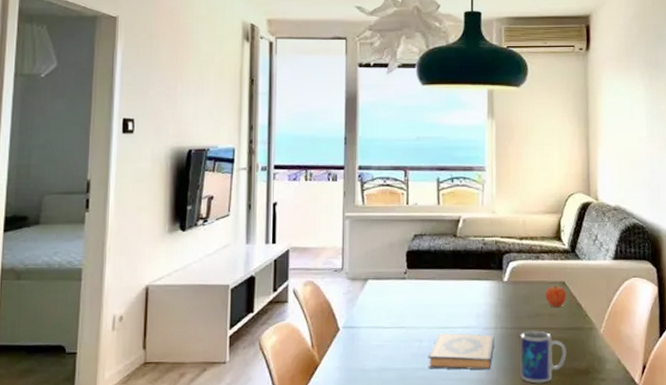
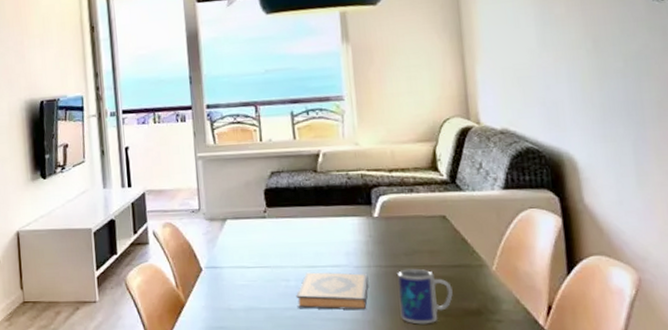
apple: present [545,286,567,308] -> none [422,220,449,244]

